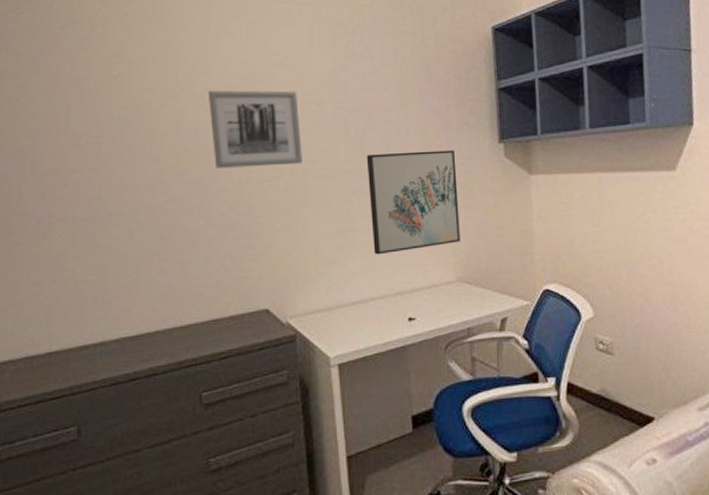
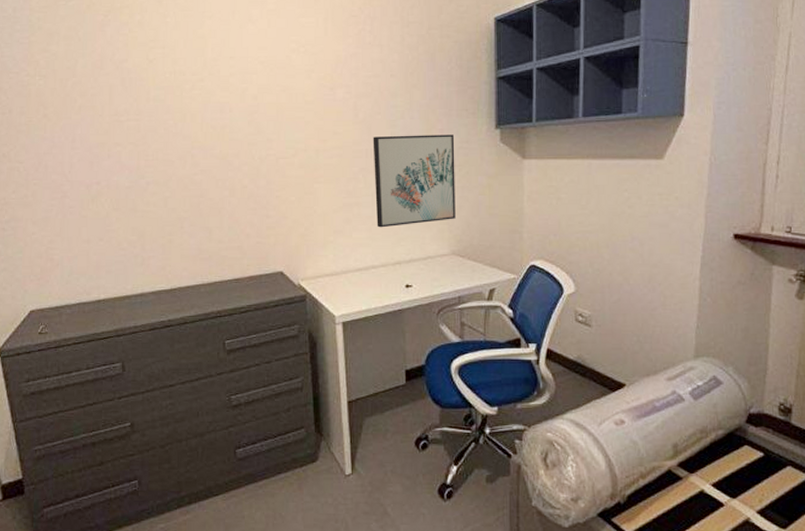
wall art: present [207,90,302,168] -> none [232,74,315,145]

